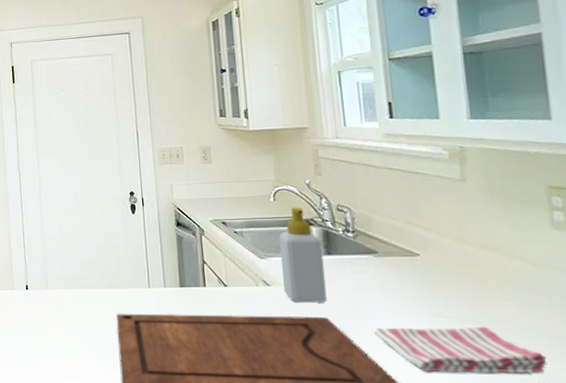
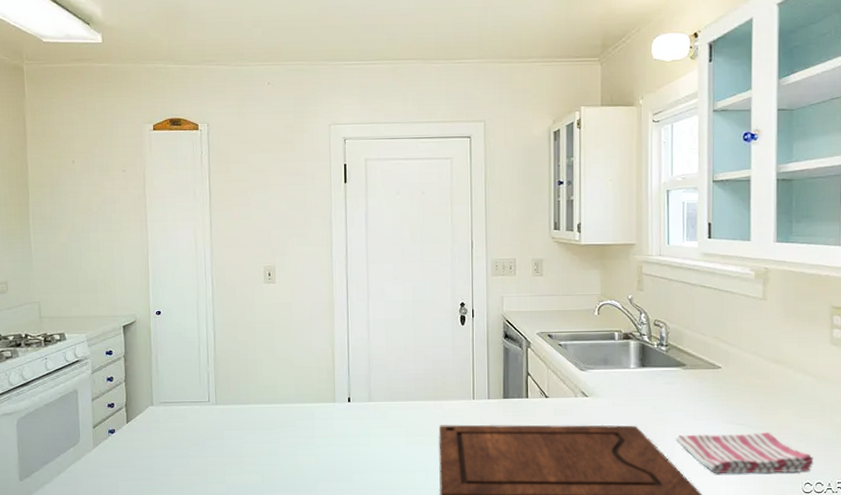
soap bottle: present [279,207,327,303] -> none [600,321,638,413]

